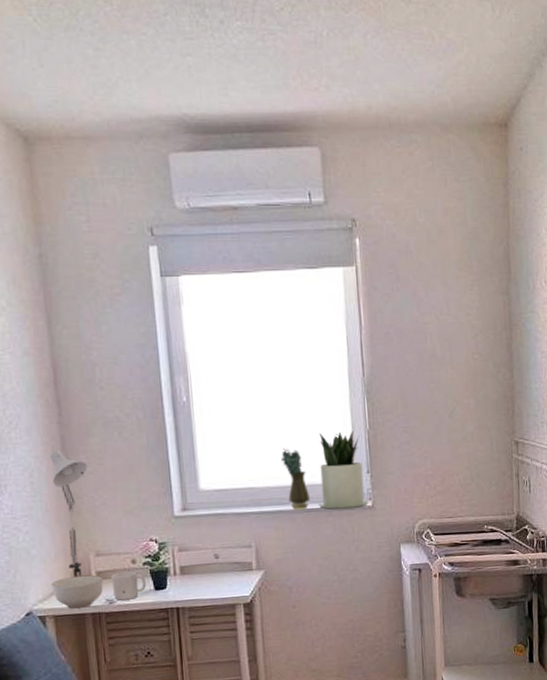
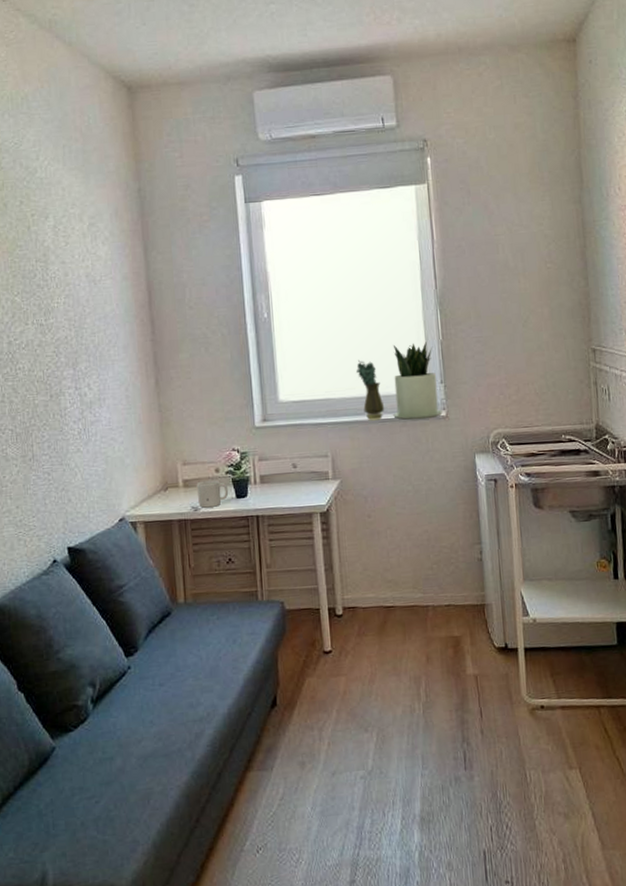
desk lamp: present [49,450,88,577] -> none [143,365,177,485]
bowl: present [51,574,104,609] -> none [142,483,190,515]

